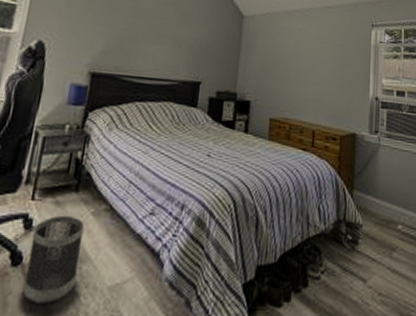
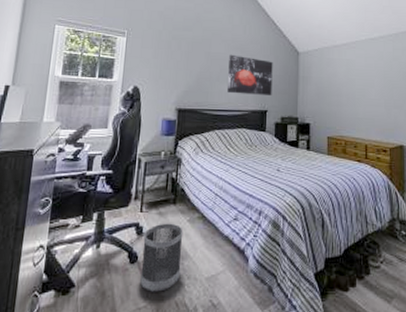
wall art: none [155,11,212,64] -> present [227,54,273,95]

